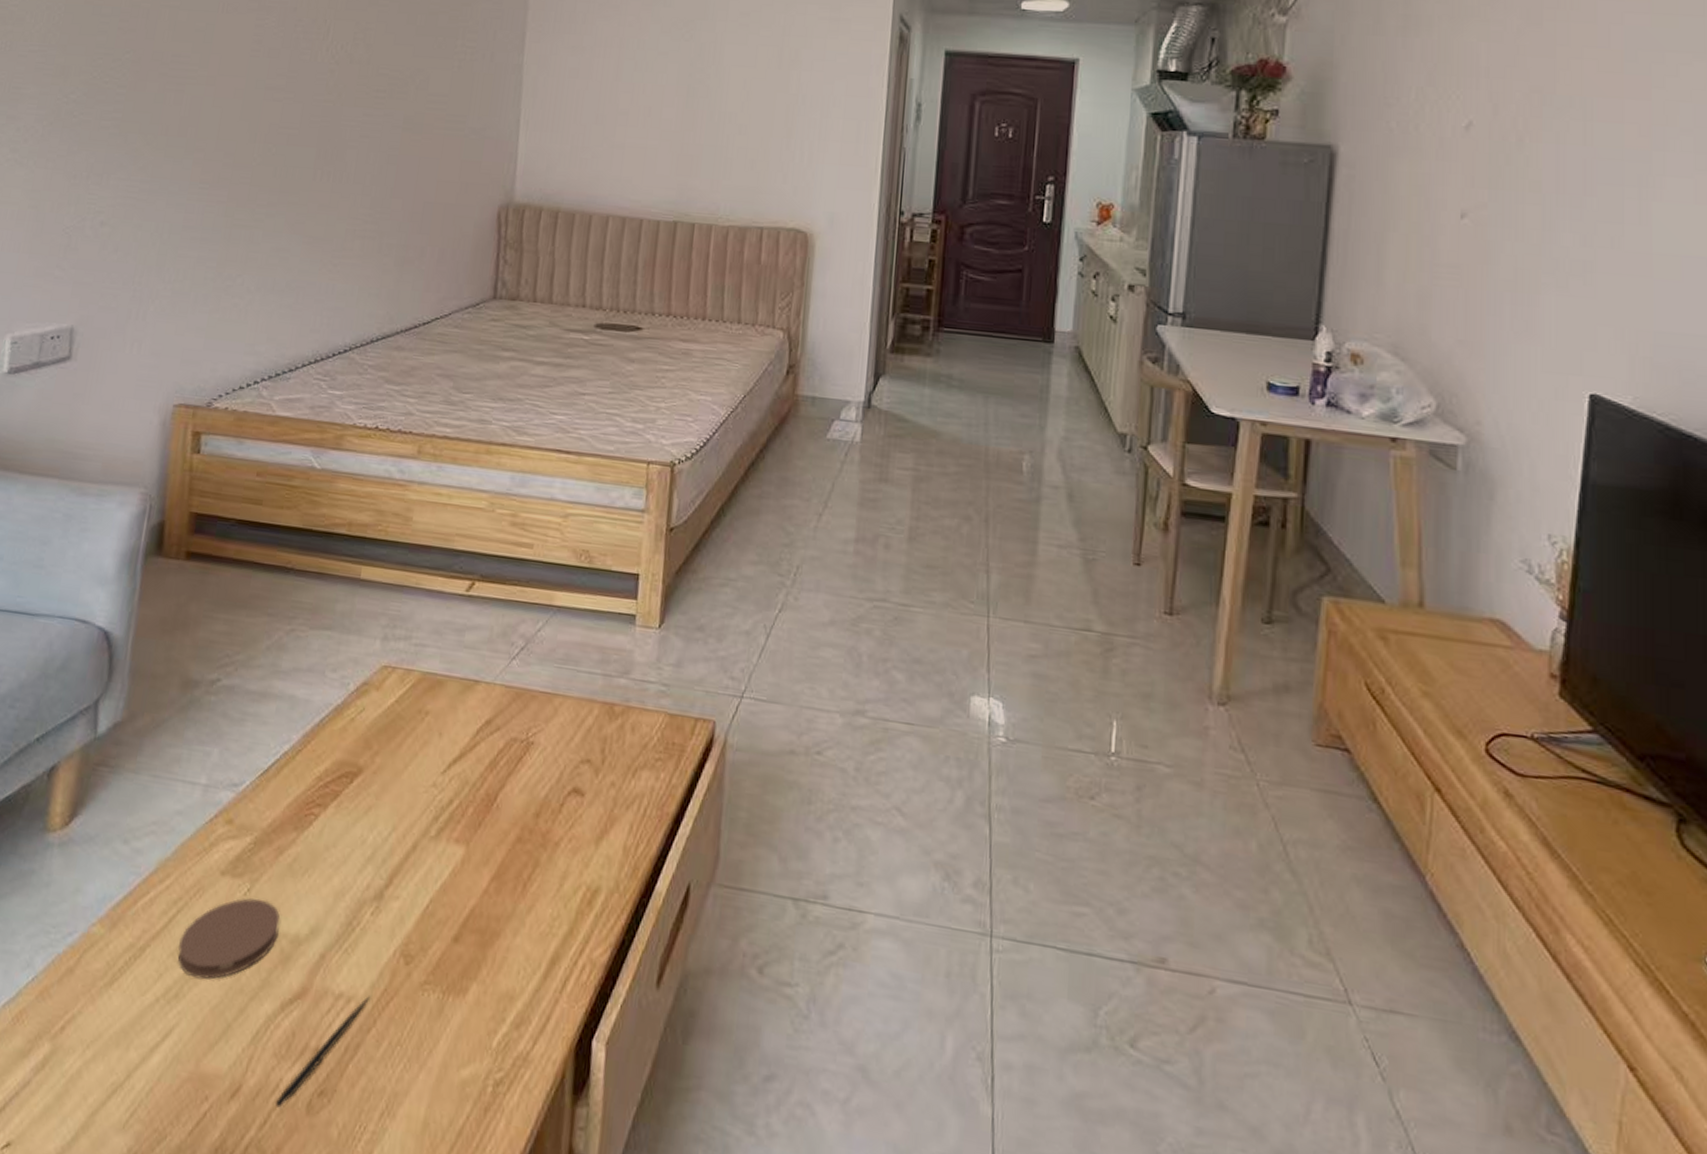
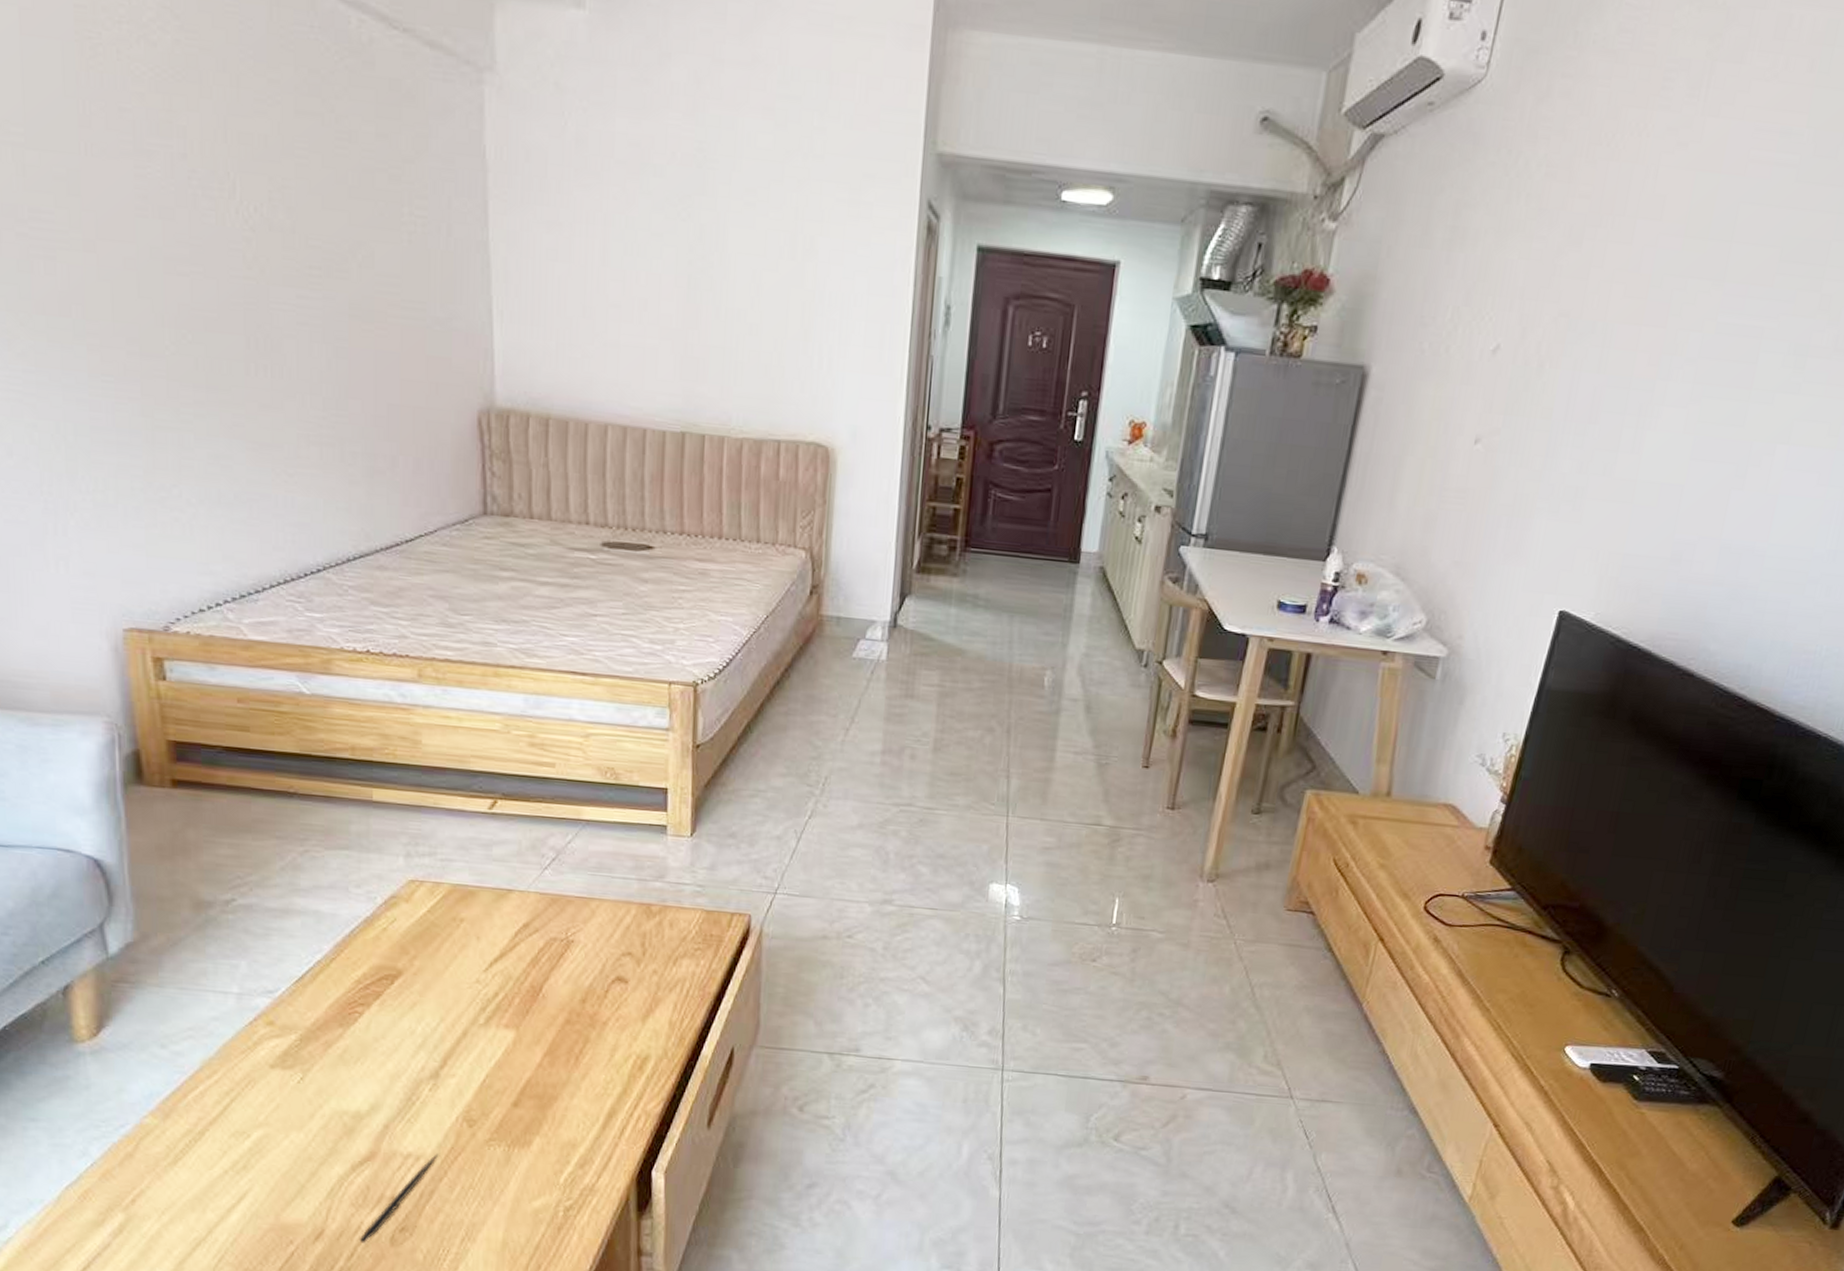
coaster: present [177,898,280,980] -> none [239,1085,339,1153]

